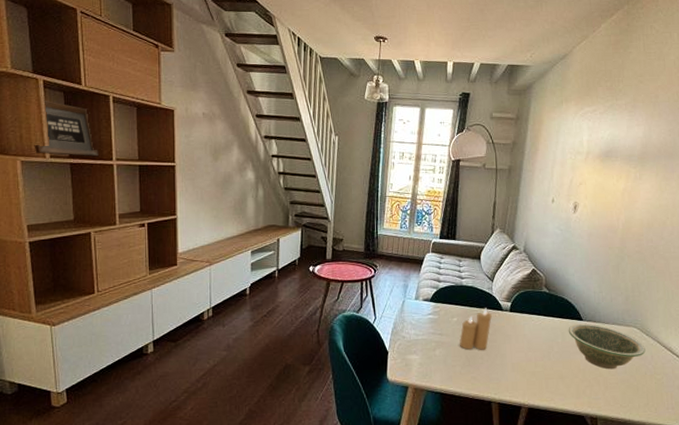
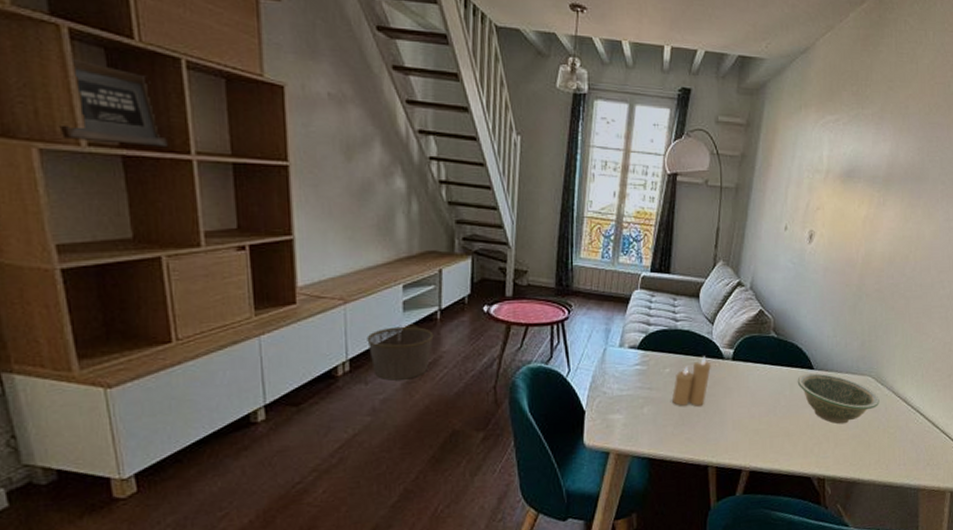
basket: none [225,281,273,324] -> present [367,324,434,381]

